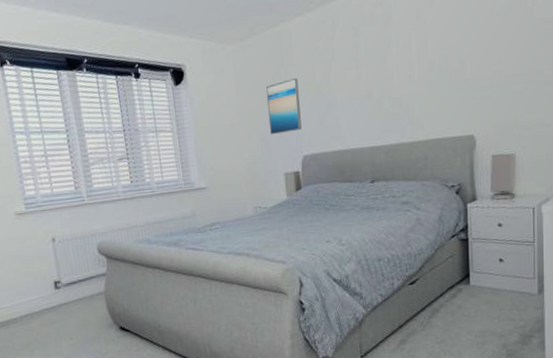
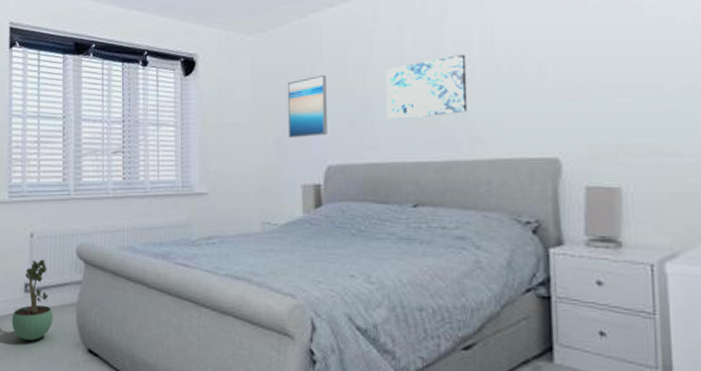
potted plant: none [46,259,86,328] -> present [11,259,53,341]
wall art: none [345,55,409,113] -> present [386,54,468,120]

